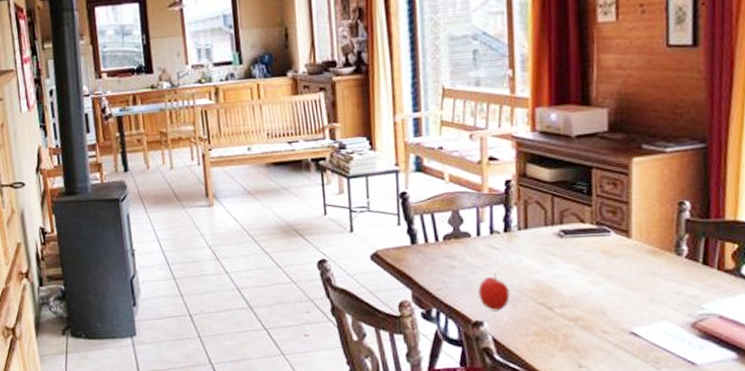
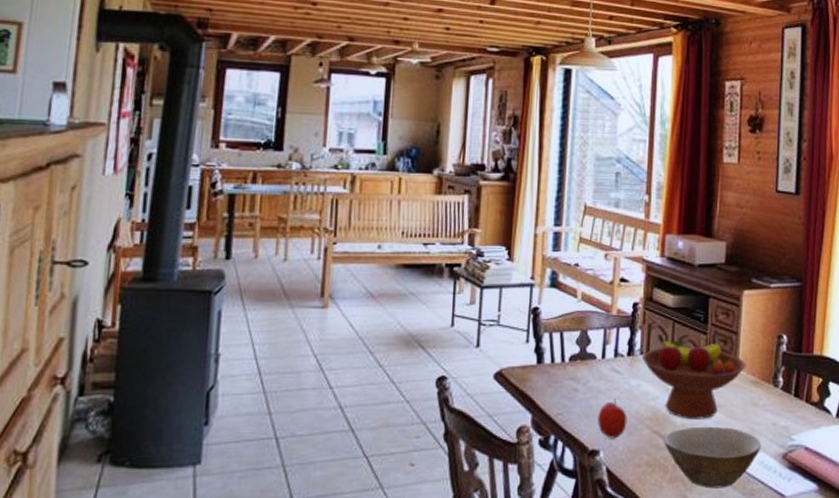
fruit bowl: none [519,208,642,291] -> present [641,333,747,420]
bowl: none [551,297,665,357] -> present [664,426,762,489]

